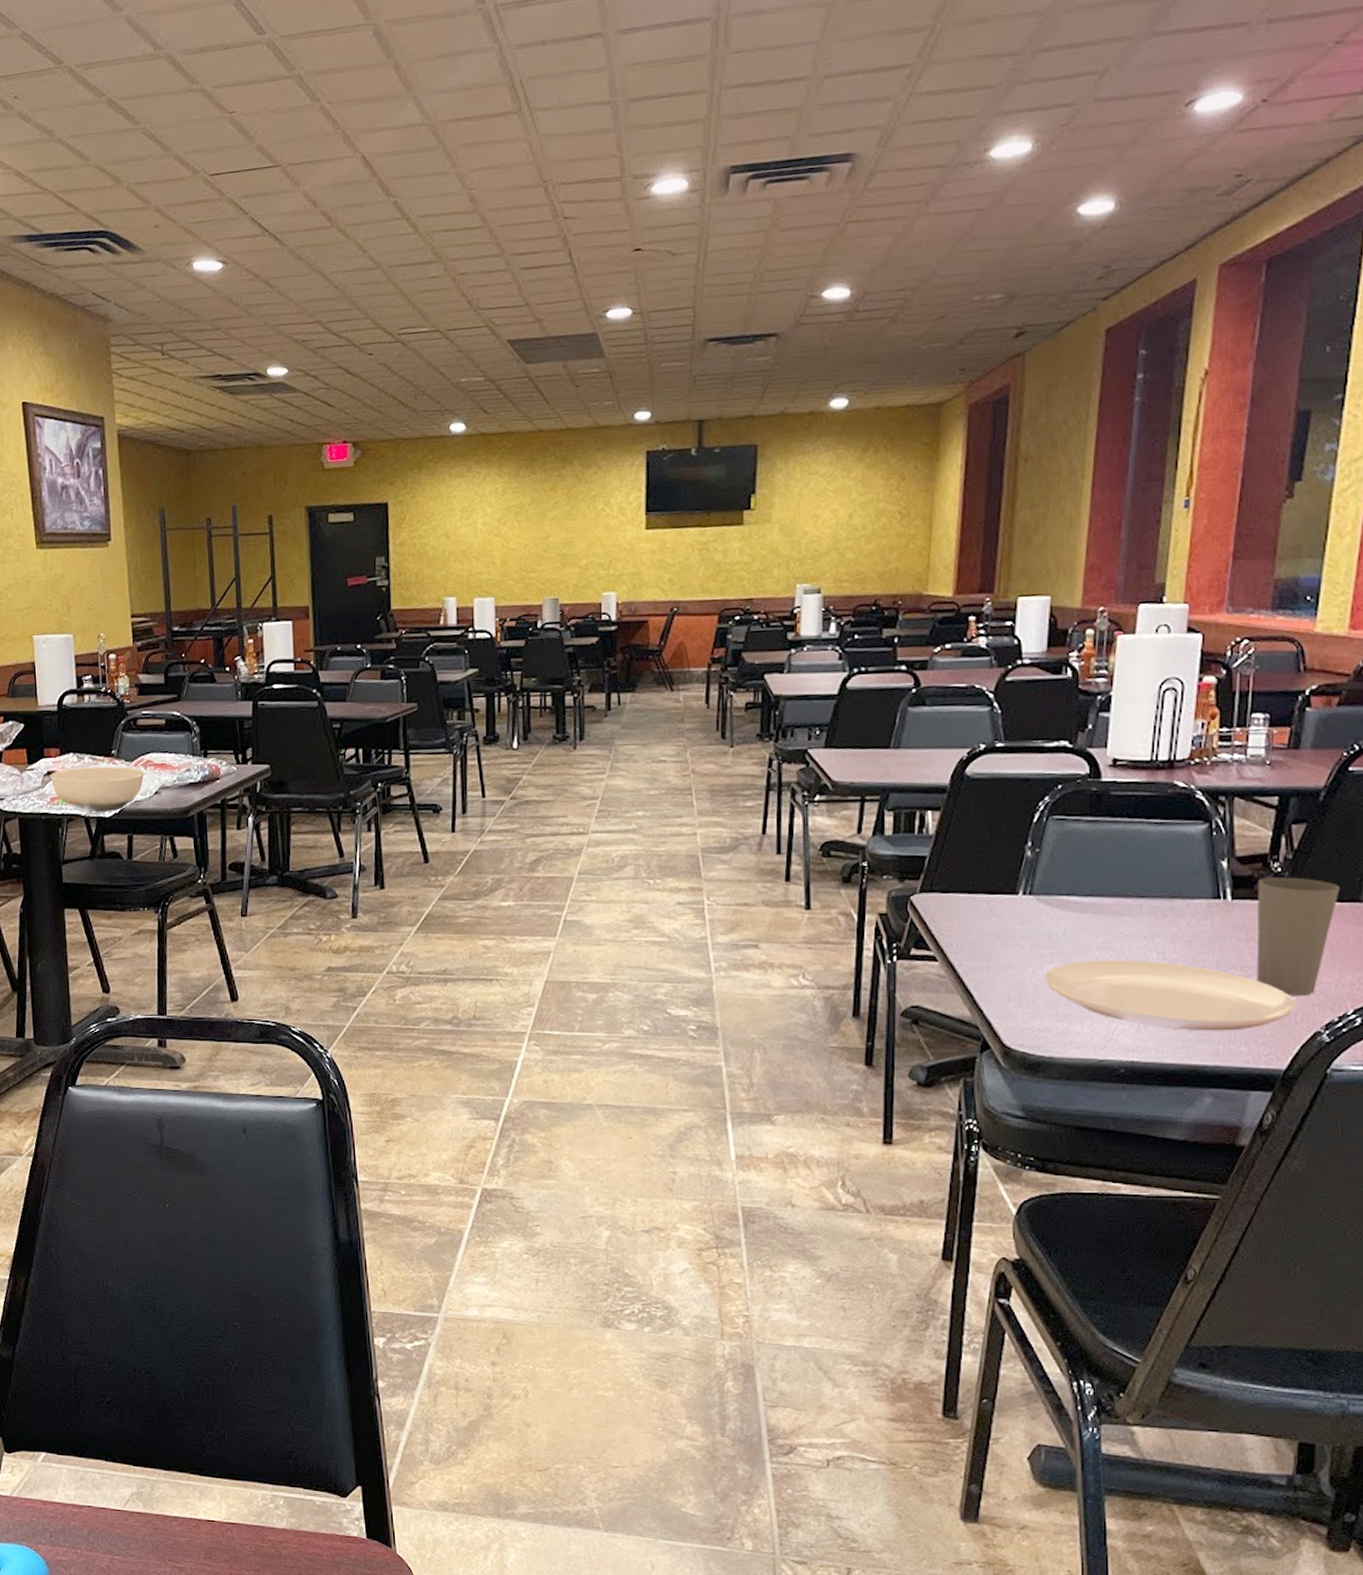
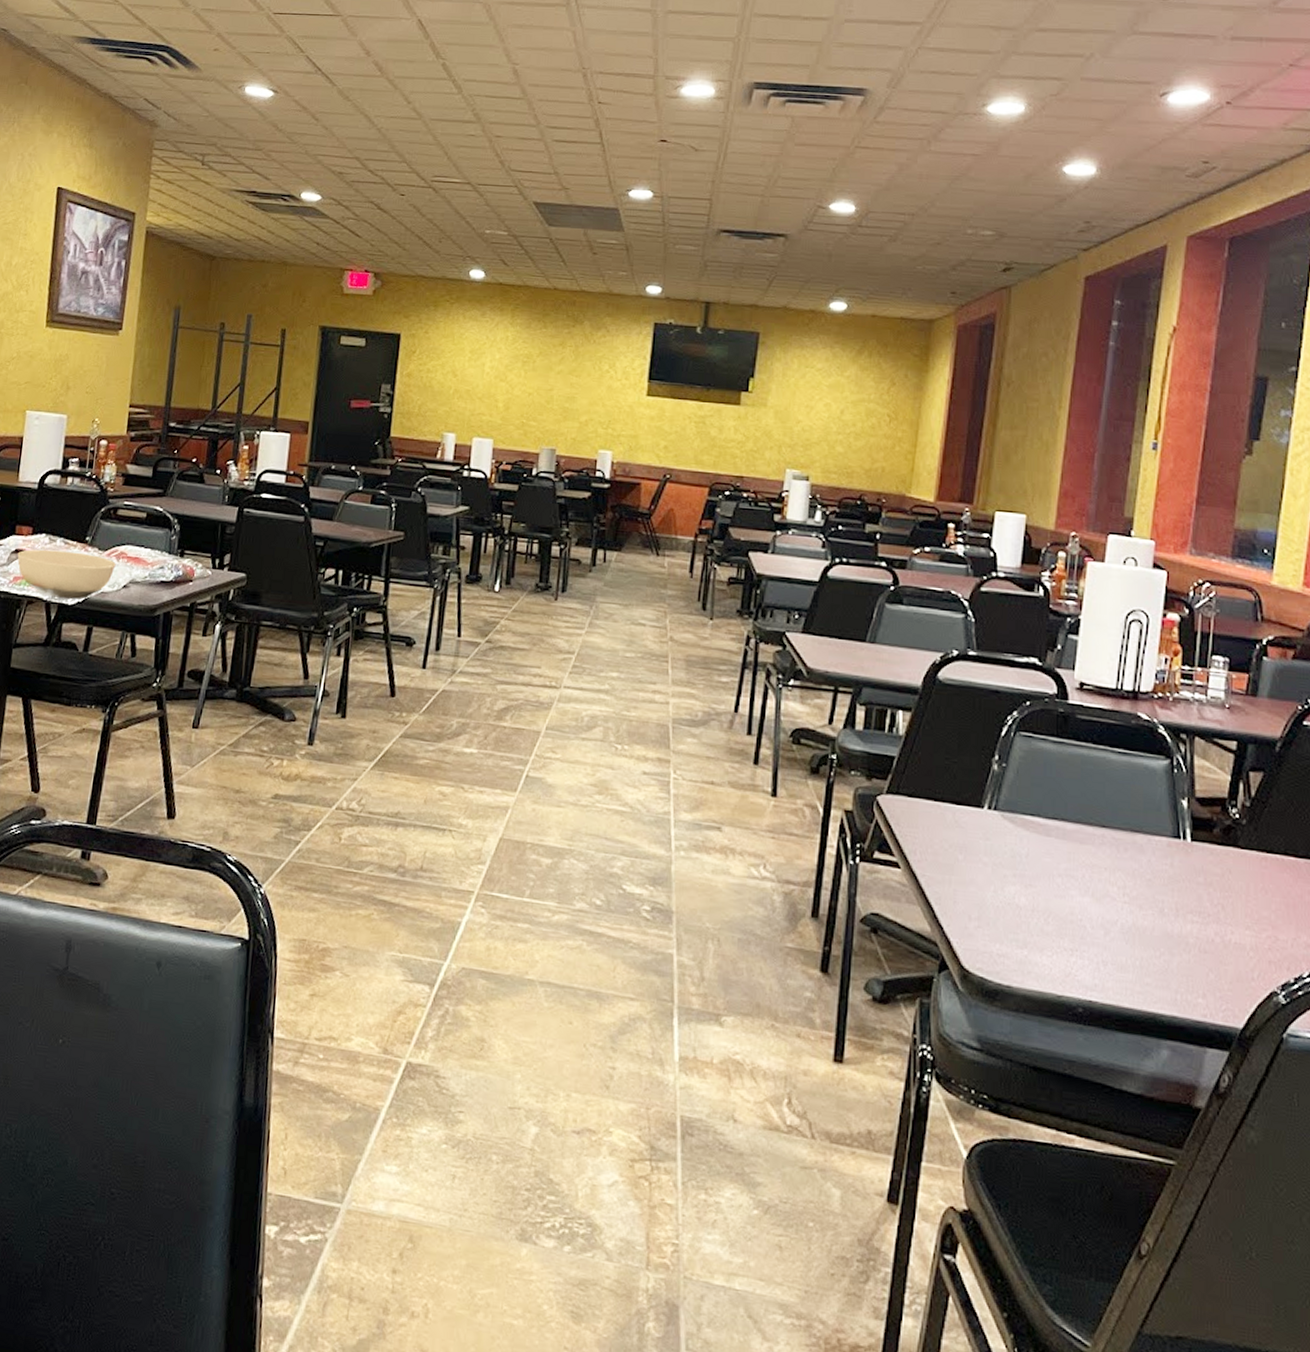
plate: present [1045,959,1297,1031] -> none [1006,886,1254,980]
cup: present [1256,877,1340,996] -> none [1215,822,1296,951]

